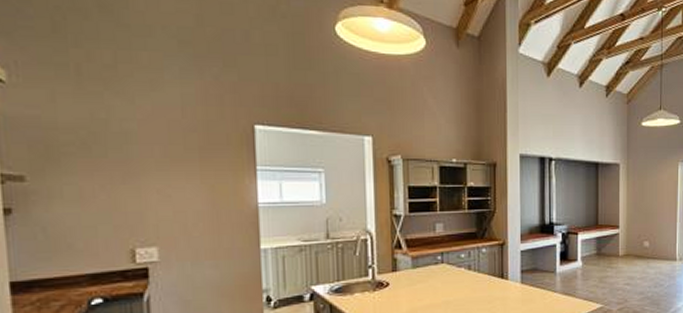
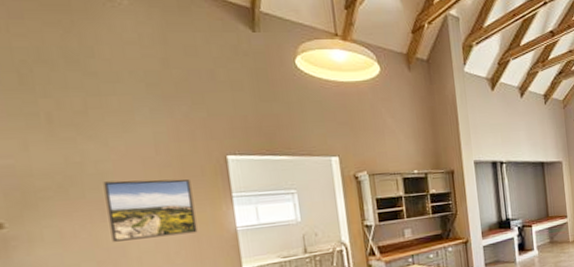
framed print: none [127,142,218,206] -> present [103,179,198,242]

